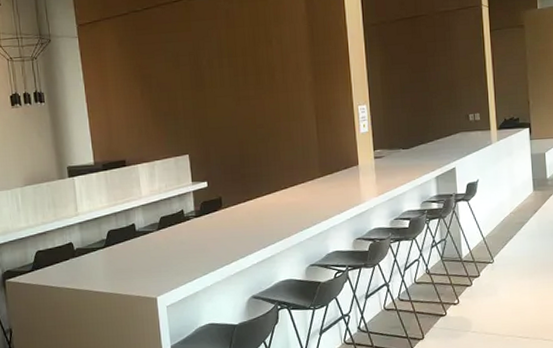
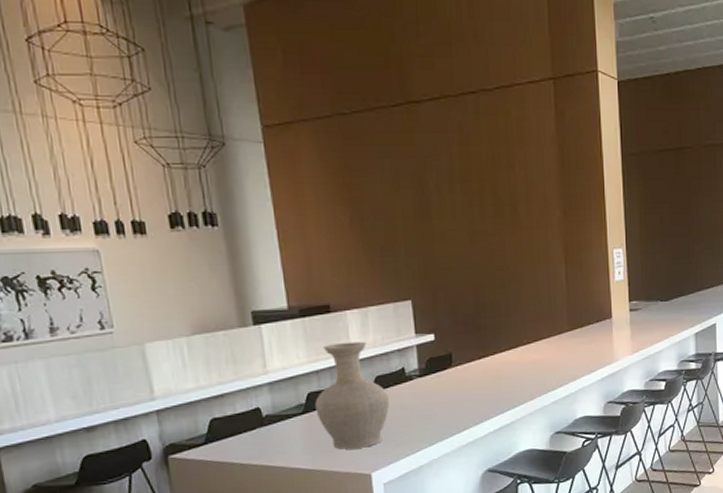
vase: none [113,188,171,277] -> present [315,341,389,450]

